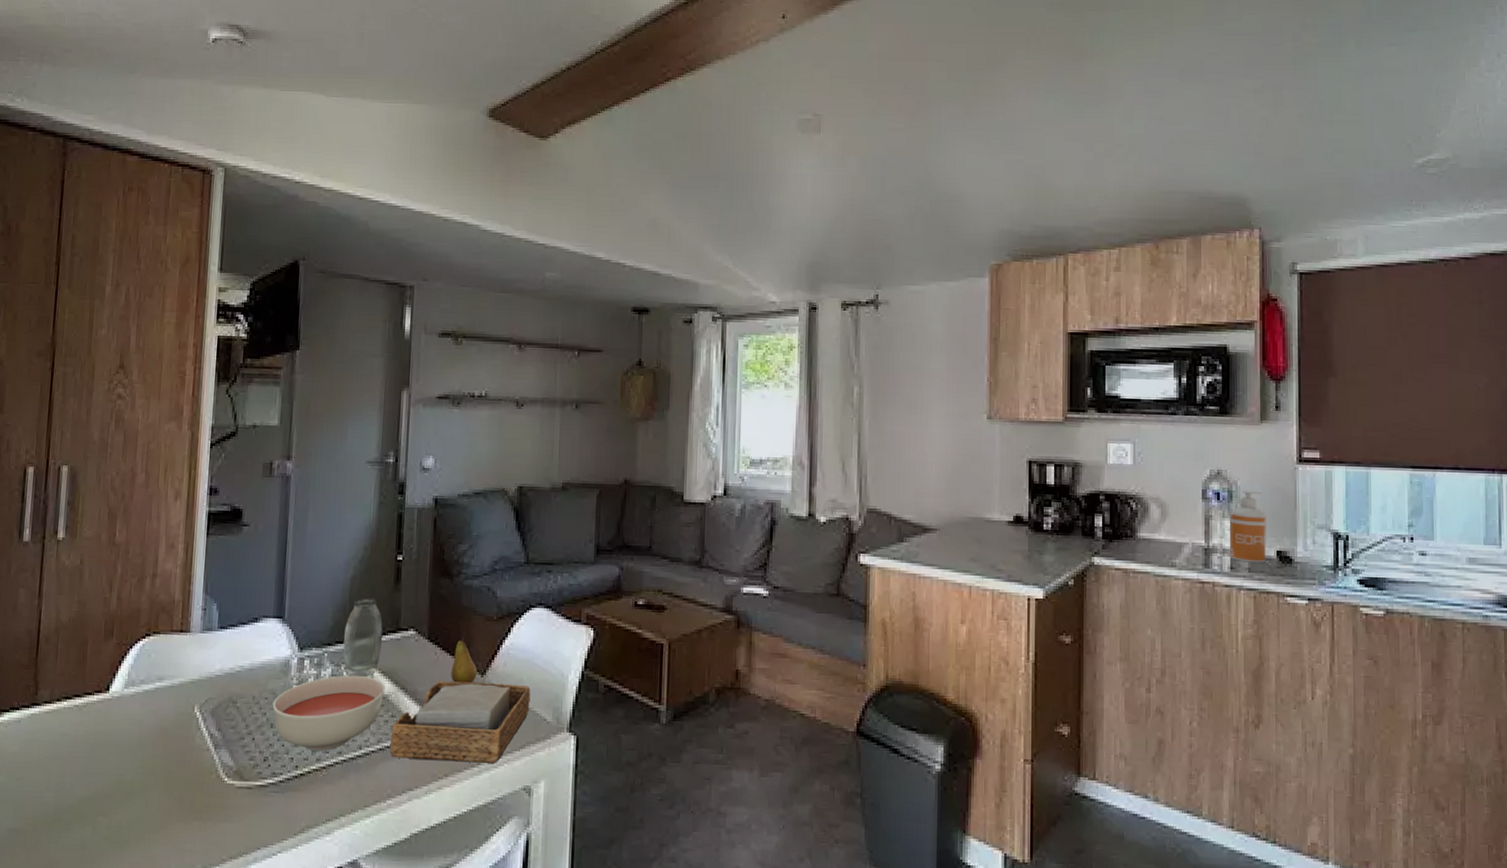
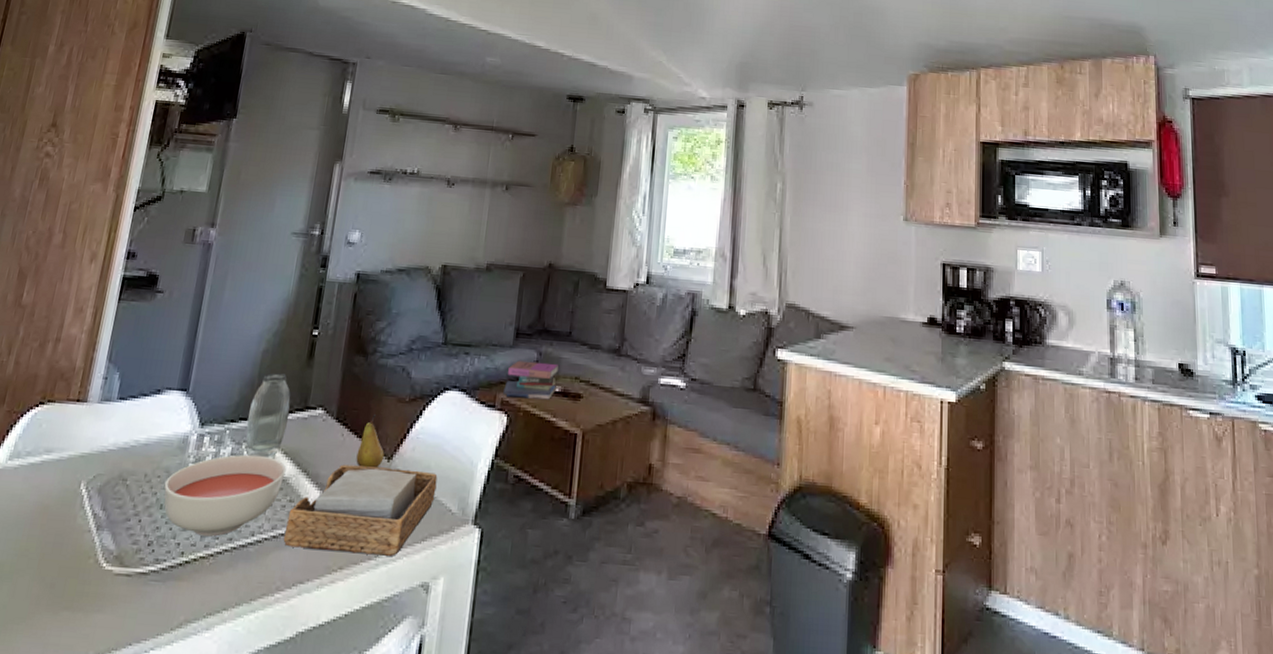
books: none [588,576,641,614] -> present [503,360,558,400]
soap dispenser: present [1229,491,1266,563] -> none [1133,302,1169,375]

